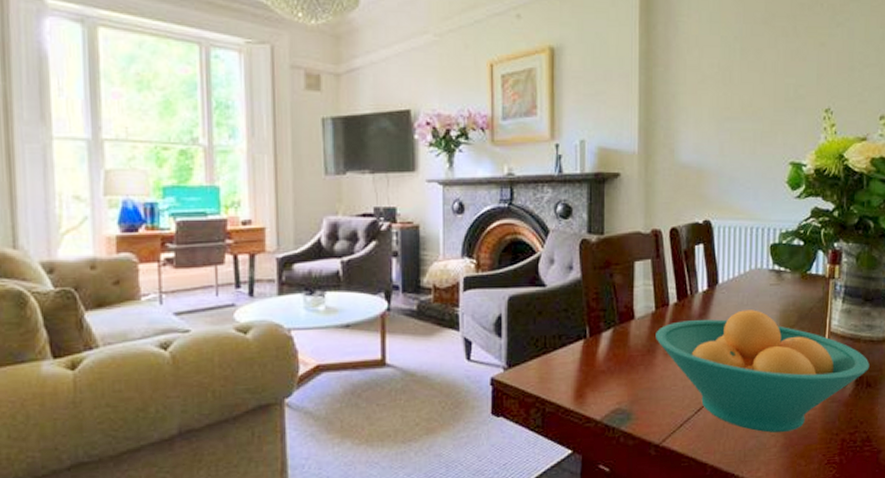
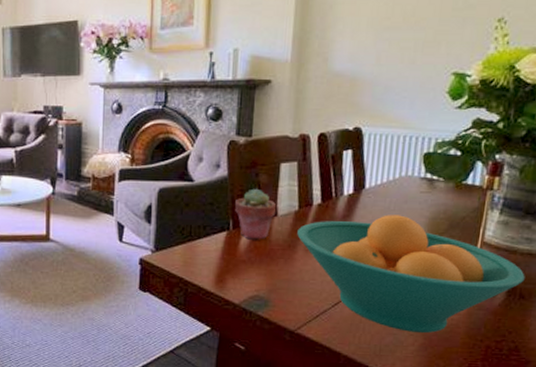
potted succulent: none [590,290,634,347] -> present [234,188,277,240]

